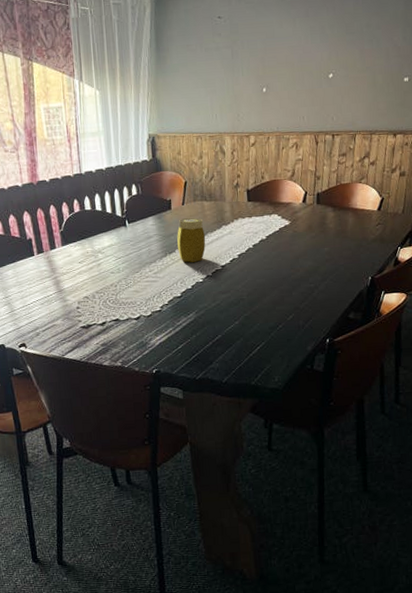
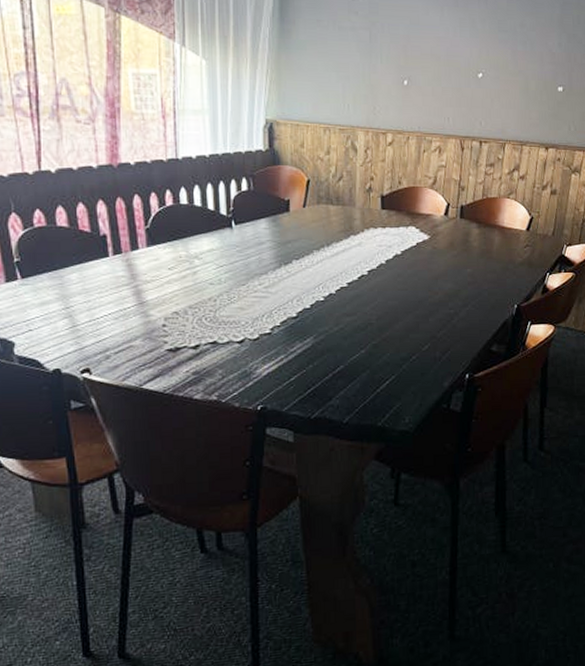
jar: present [177,218,206,263] -> none [295,224,330,277]

